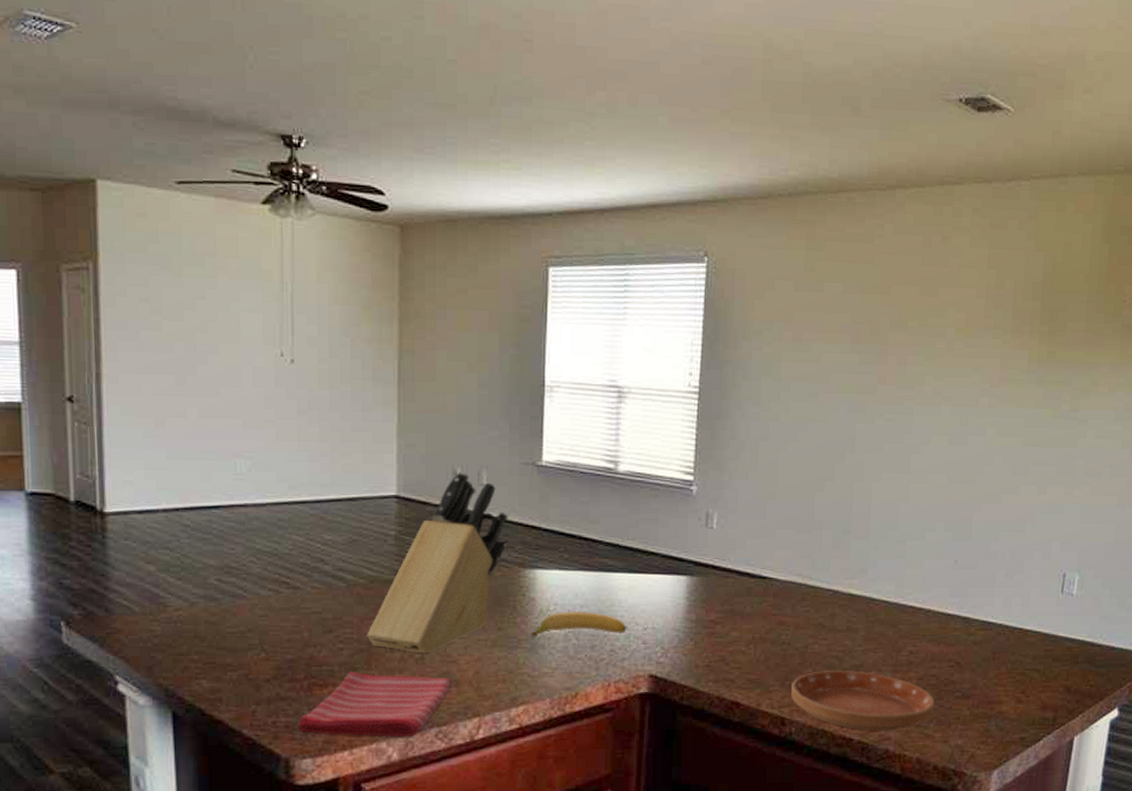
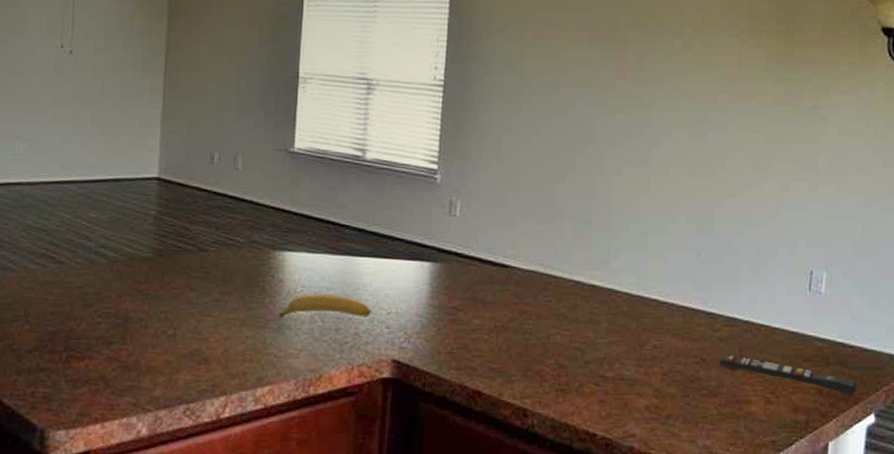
dish towel: present [297,671,452,738] -> none [54,345,201,413]
knife block: present [367,472,508,654] -> none [123,156,261,331]
saucer: present [791,669,934,731] -> none [533,361,680,428]
remote control: none [972,657,1104,692] -> present [718,354,858,396]

